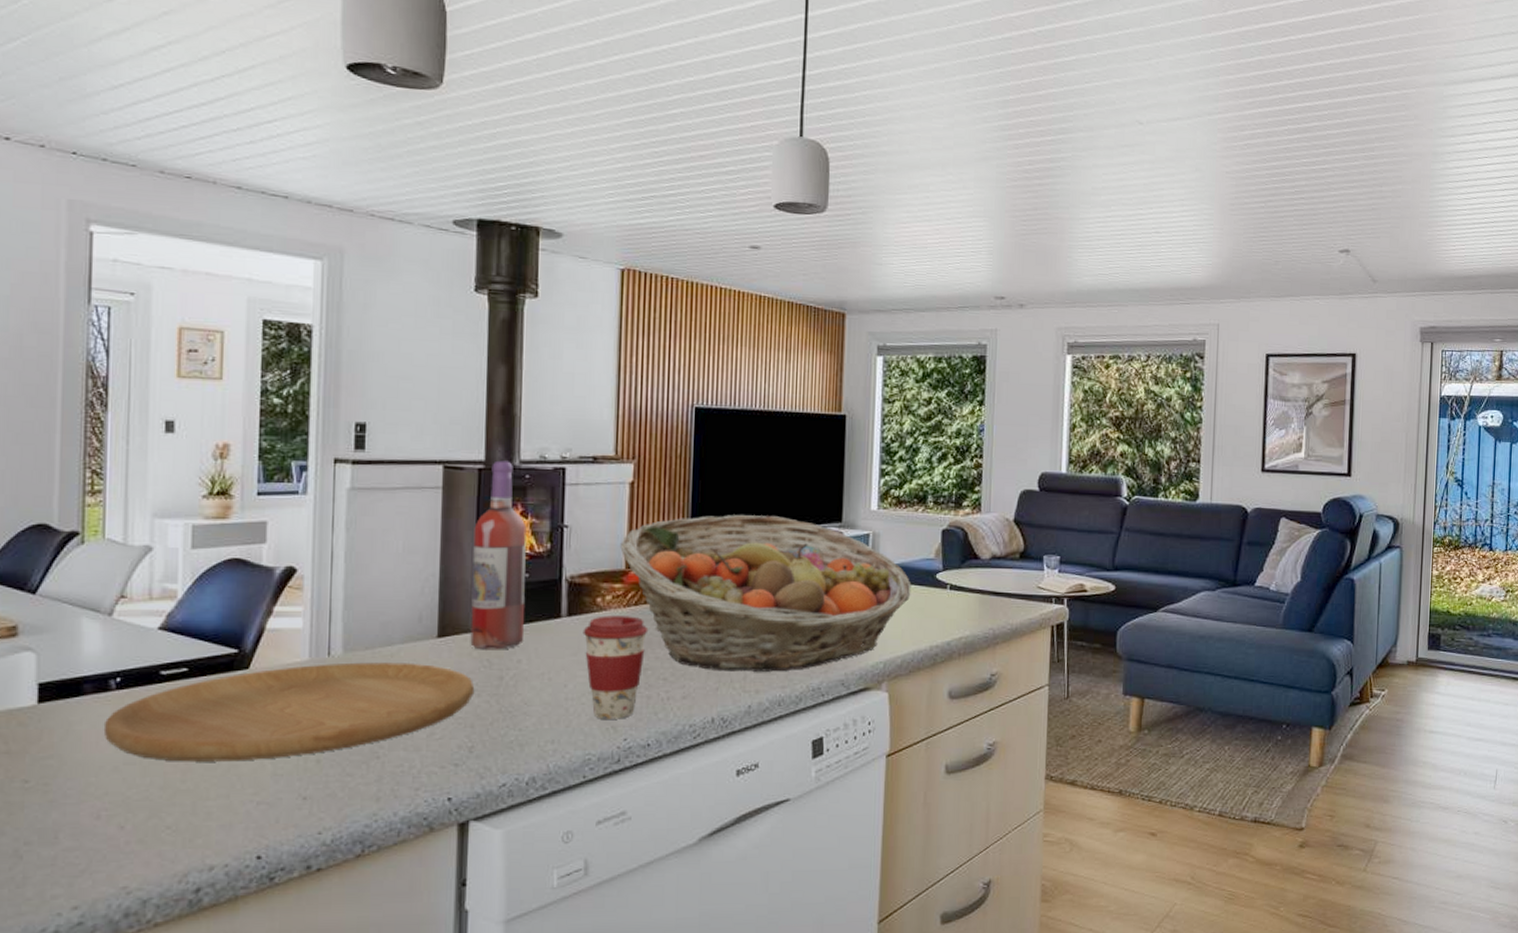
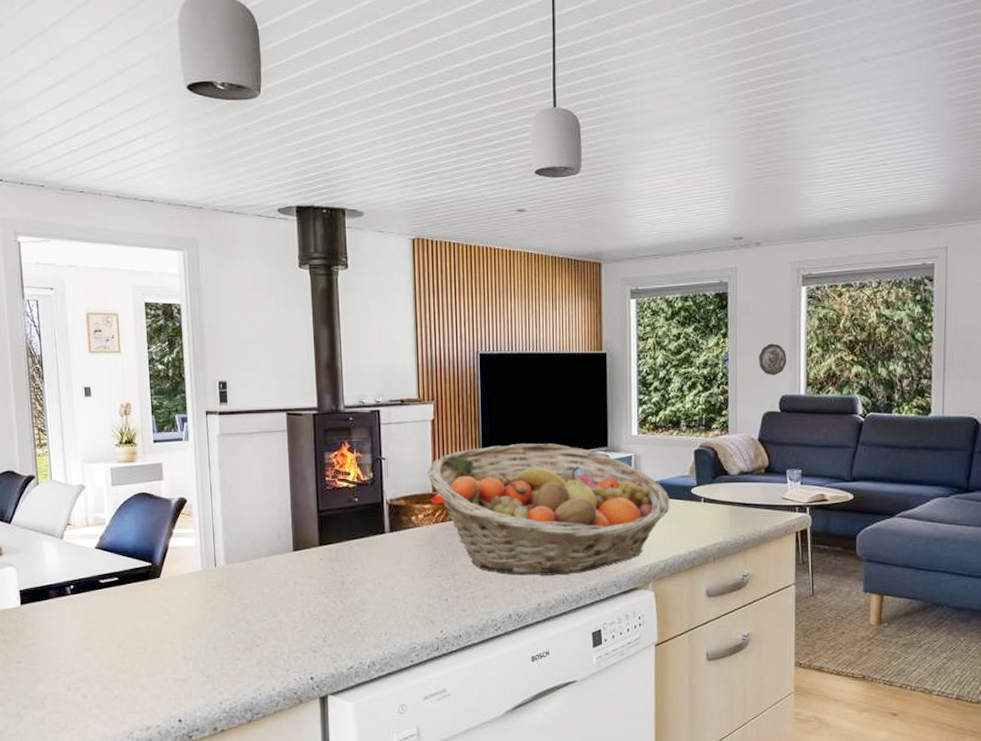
cutting board: present [105,662,475,762] -> none [66,571,324,649]
wine bottle: present [470,460,527,650] -> none [313,406,358,561]
coffee cup: present [583,615,649,719] -> none [402,531,454,615]
decorative plate: none [1016,414,1048,451] -> present [758,343,787,376]

